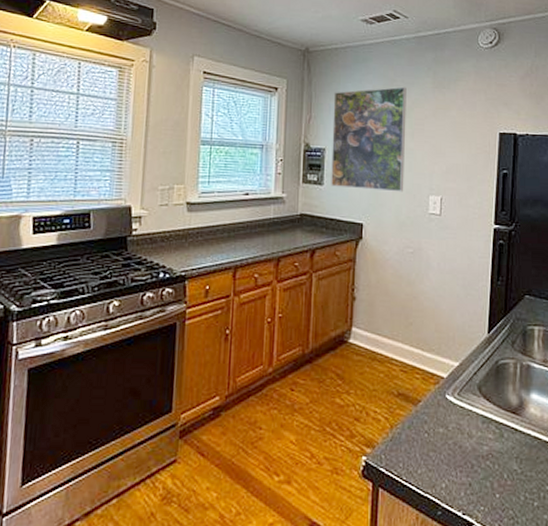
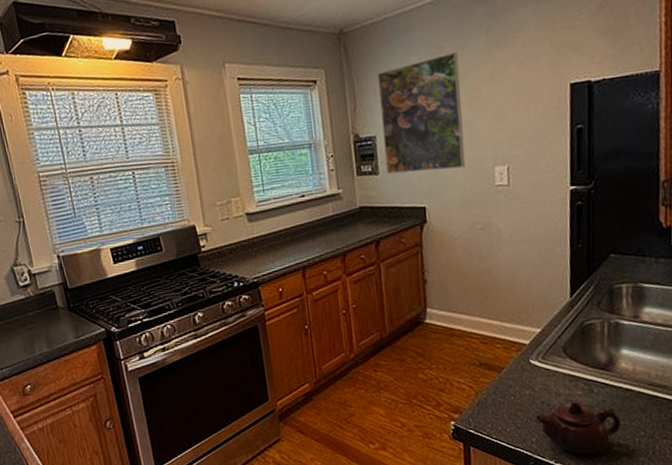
teapot: none [447,445,528,507] -> present [536,401,622,455]

